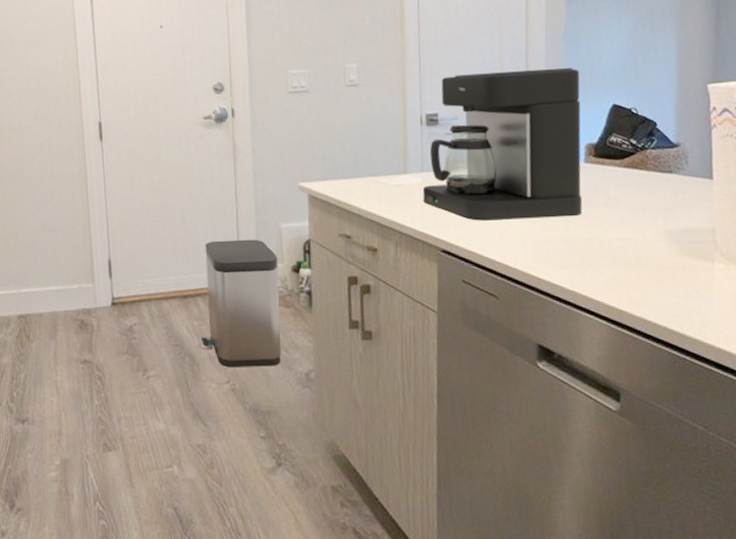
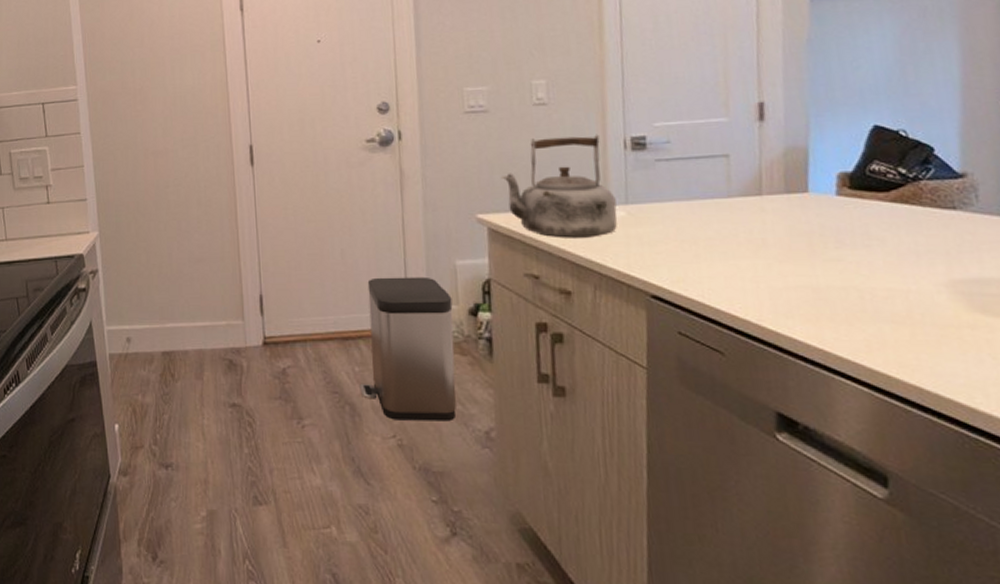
kettle: none [319,111,415,203] -> present [500,134,618,238]
coffee maker: present [422,68,583,221] -> none [627,82,835,263]

